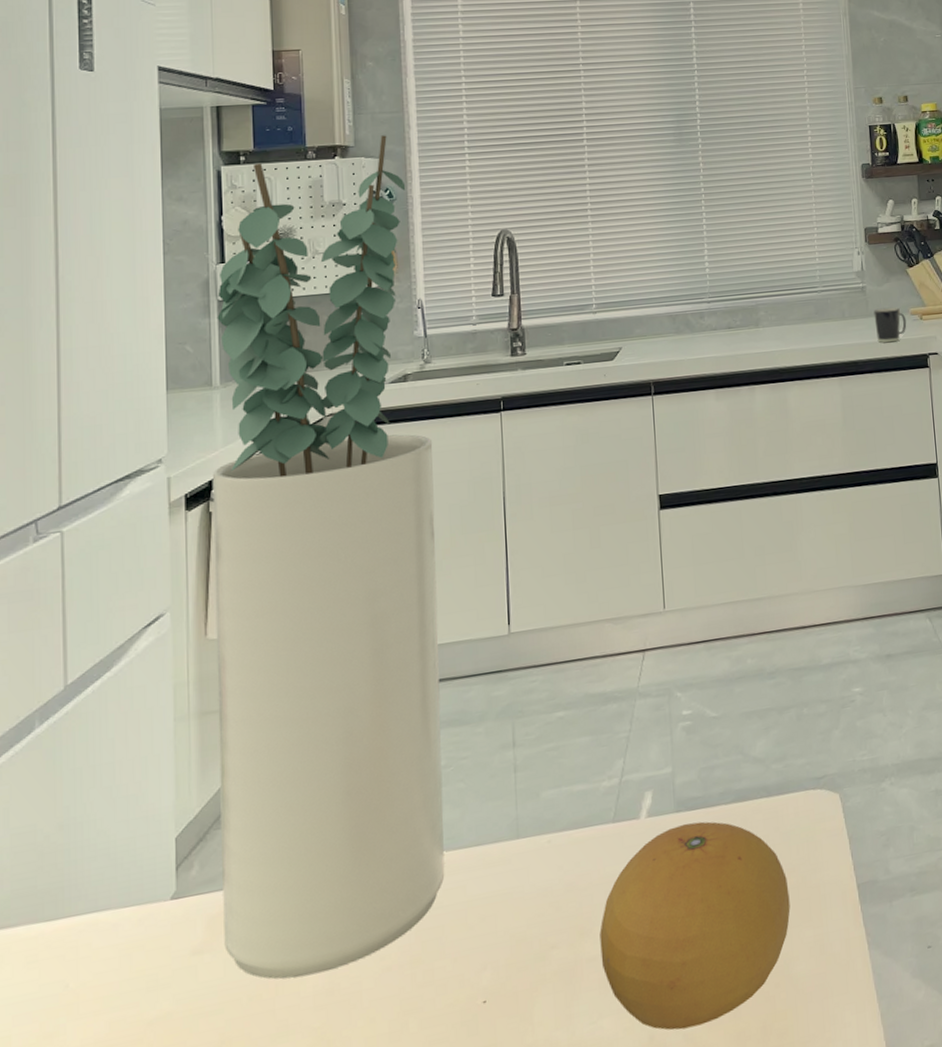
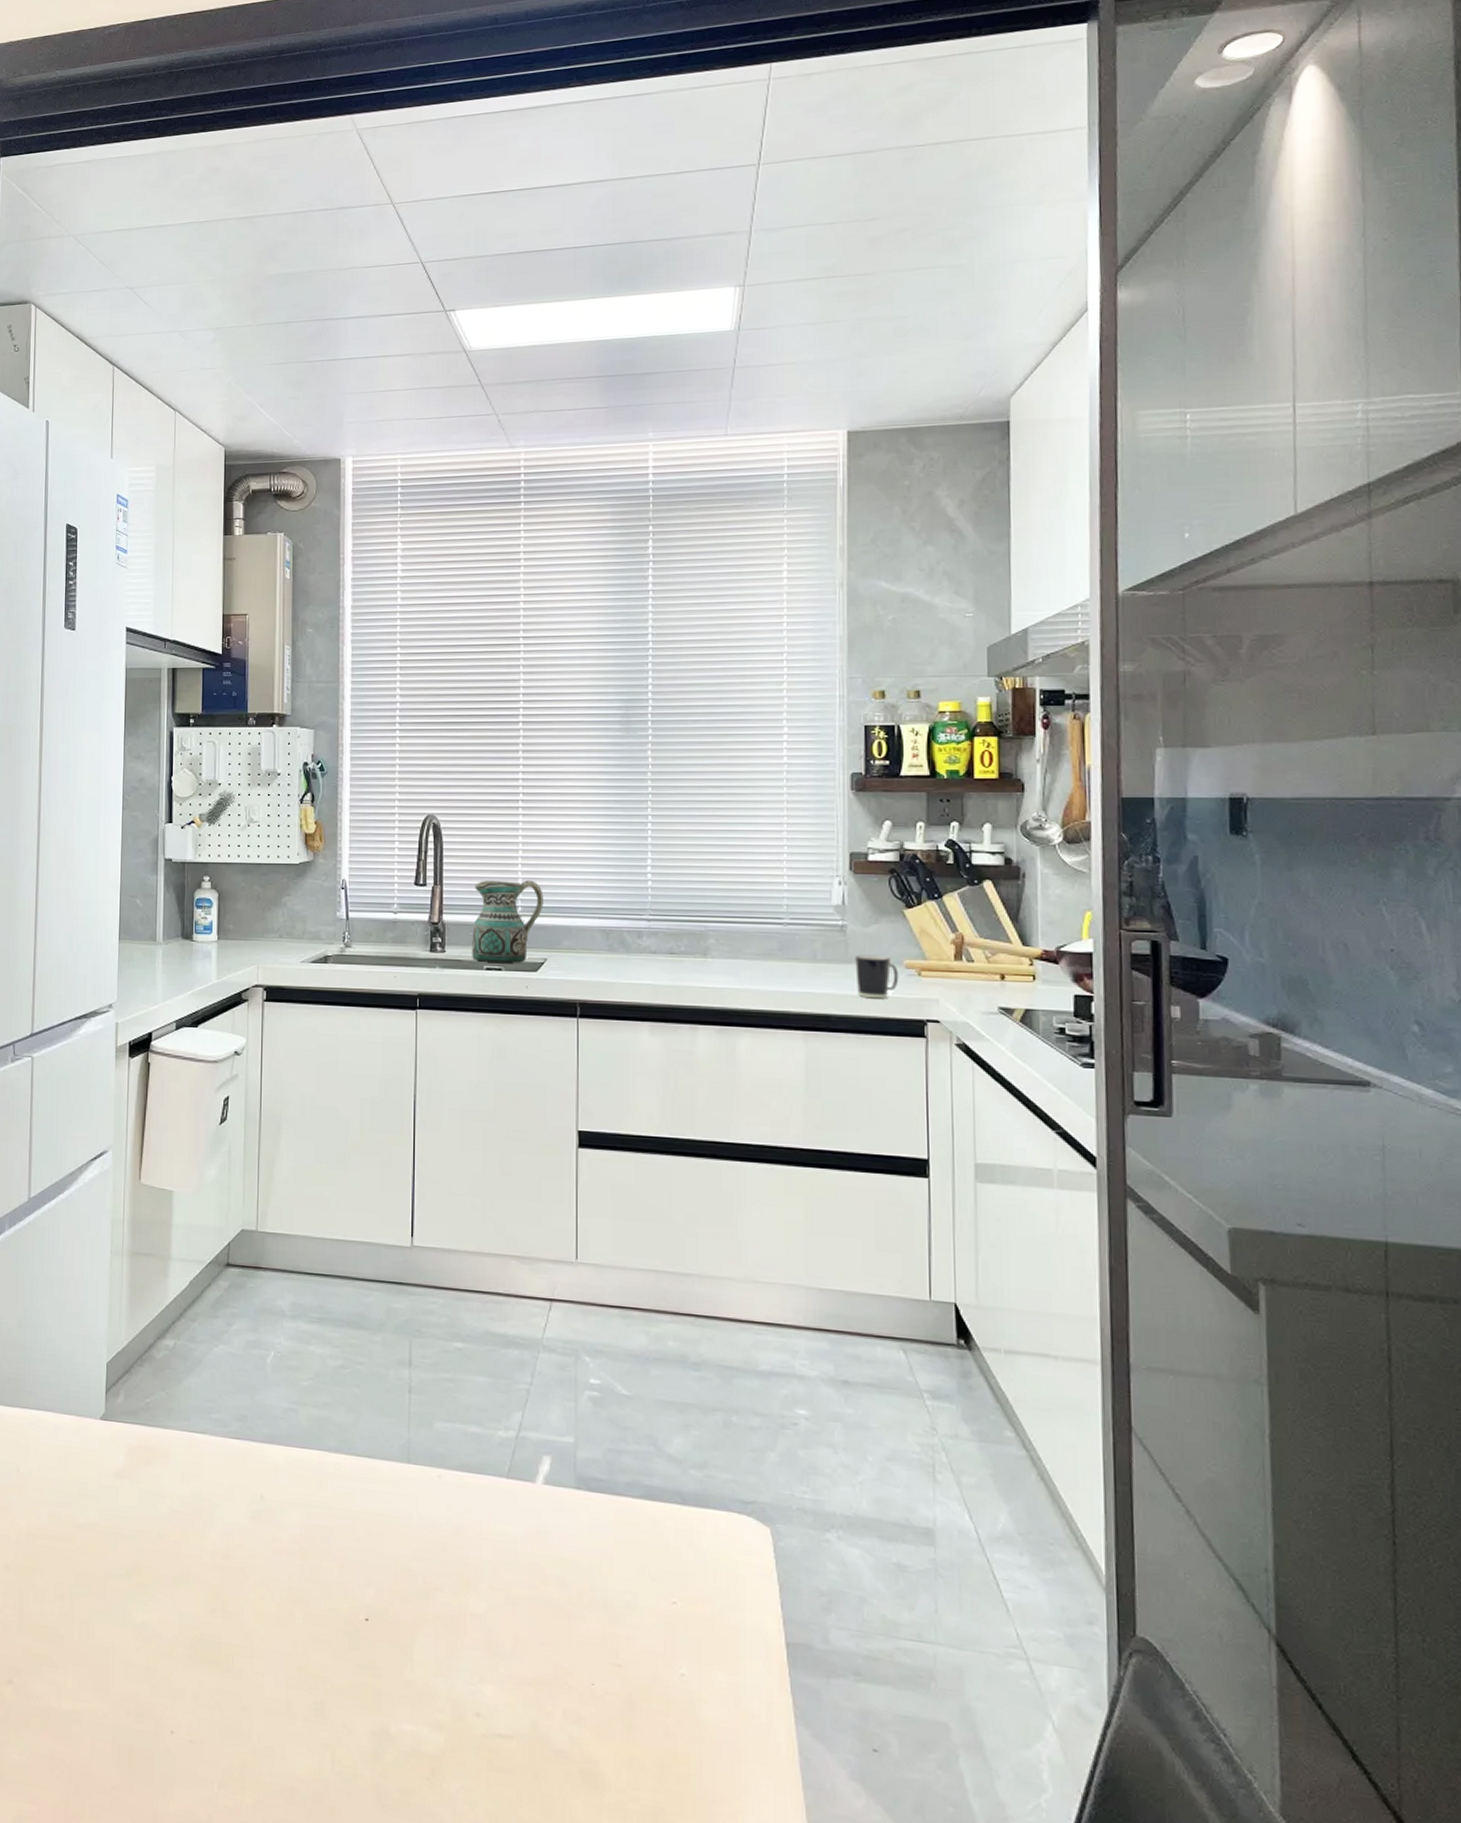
vase: present [212,135,445,979] -> none [141,705,348,1535]
ceramic pitcher: none [551,279,616,359] -> present [472,879,543,963]
fruit: present [599,821,790,1030] -> none [486,1504,701,1734]

